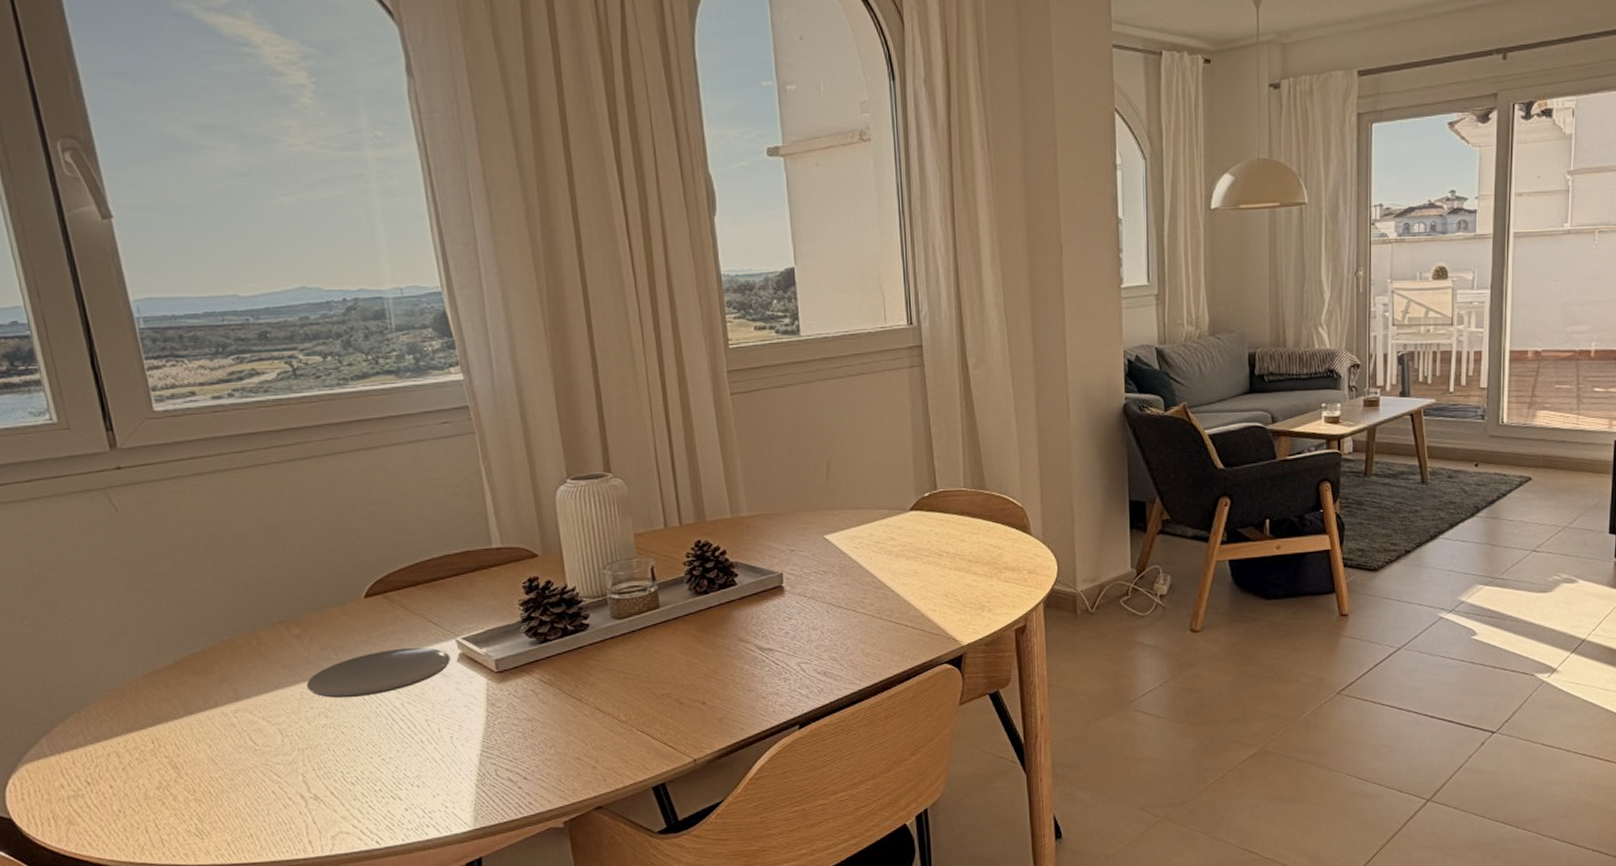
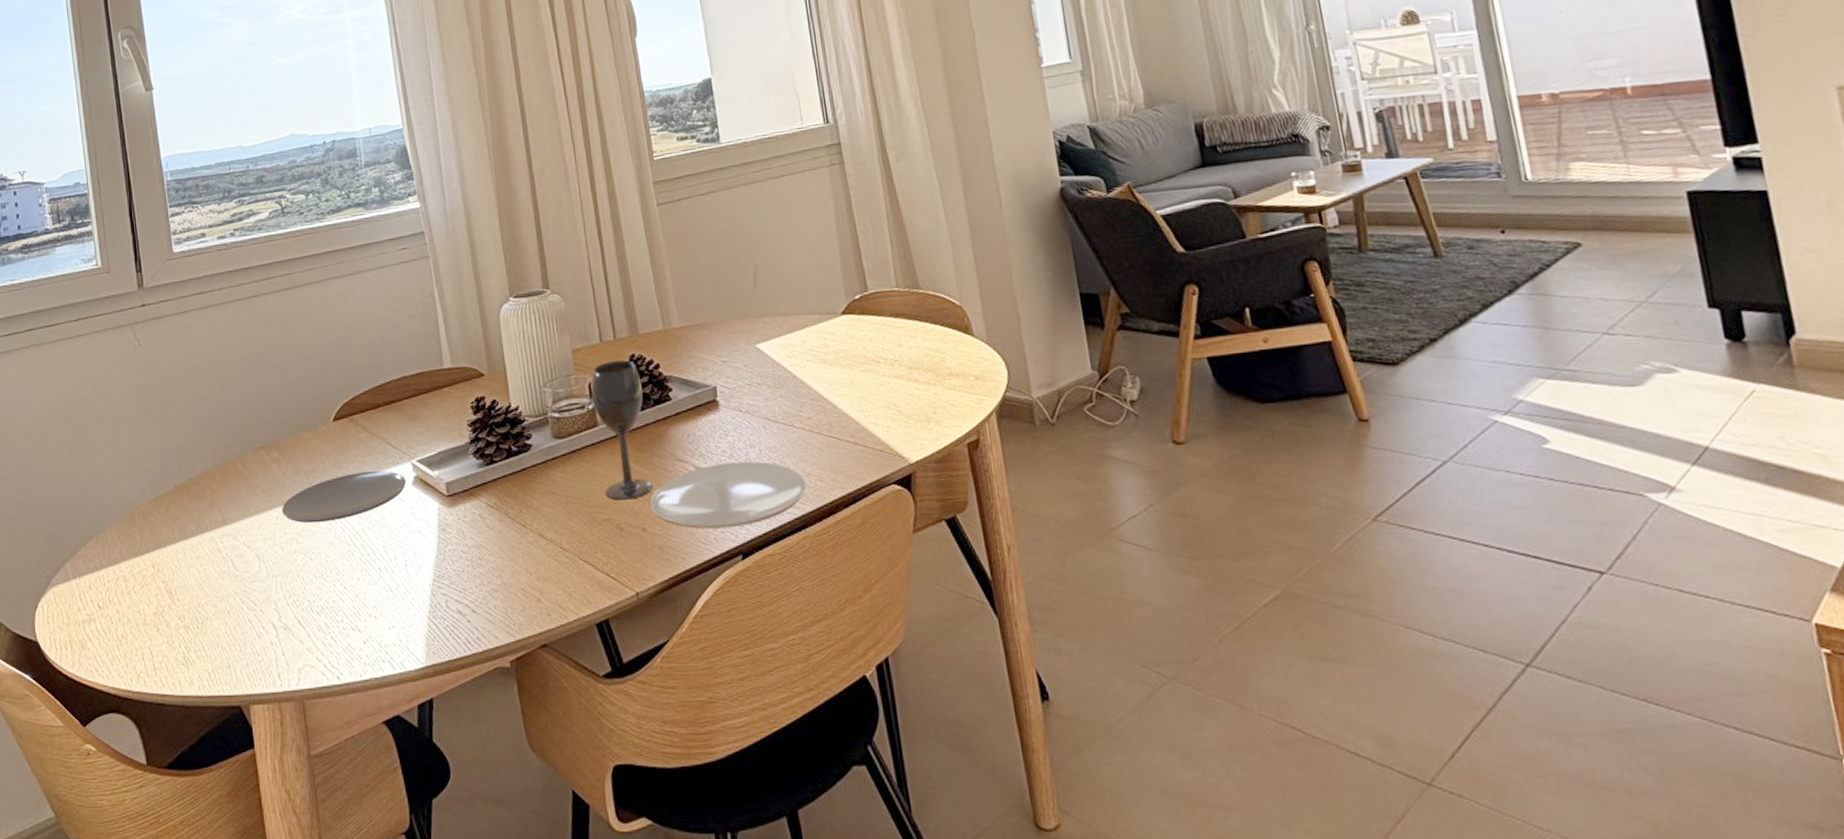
wine glass: none [653,546,714,677] -> present [591,360,652,500]
plate: none [710,642,864,703] -> present [649,461,807,530]

